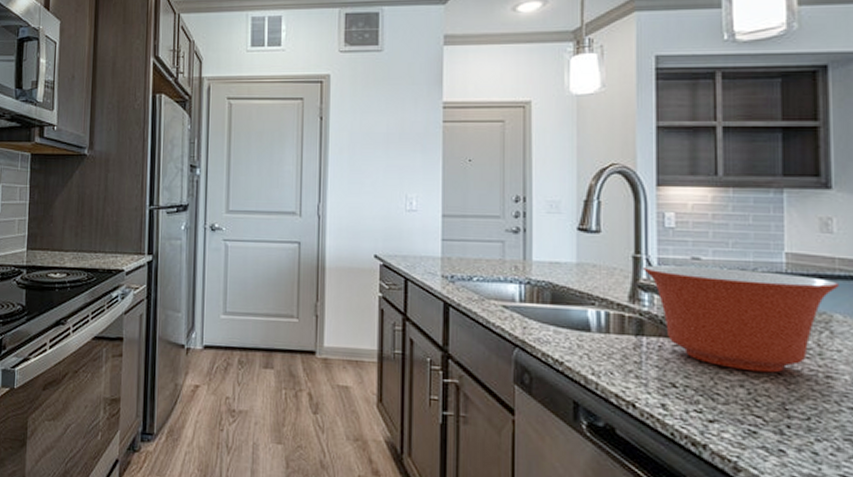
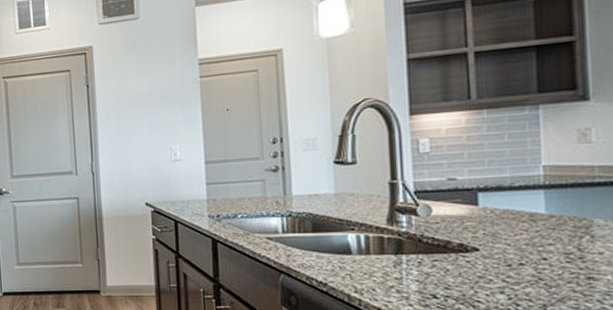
mixing bowl: present [644,265,839,373] -> none [400,185,599,279]

